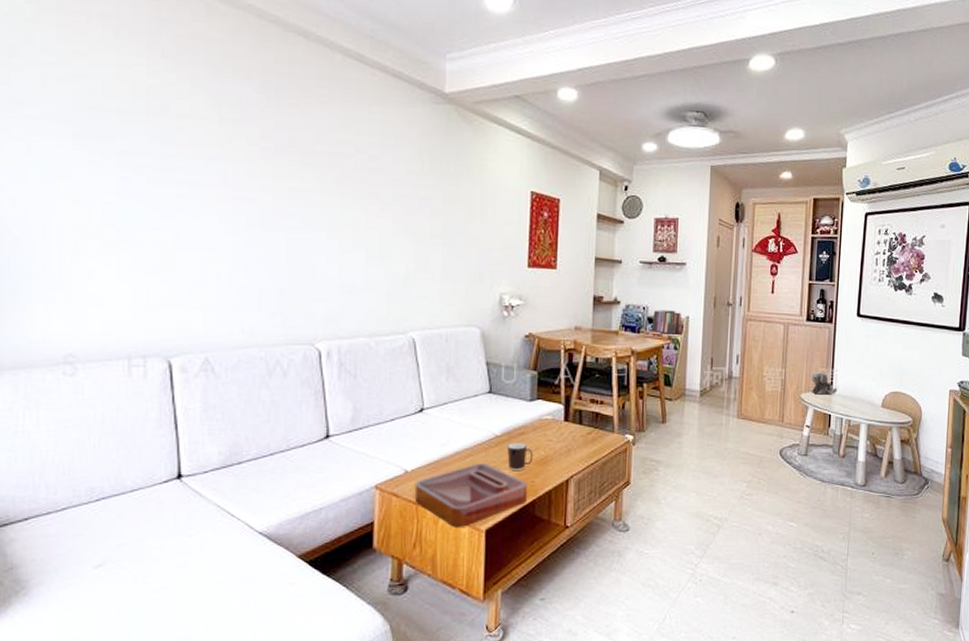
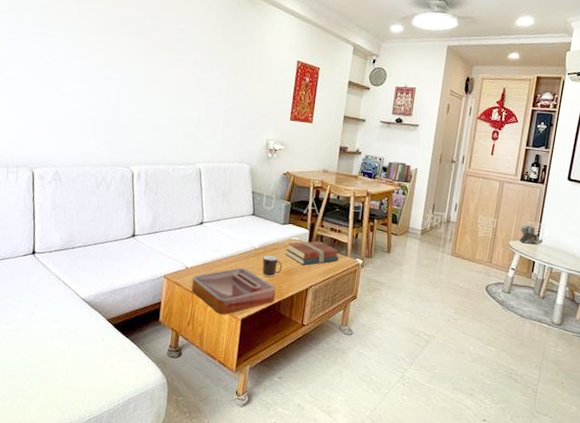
books: none [536,417,604,450] -> present [285,241,339,265]

